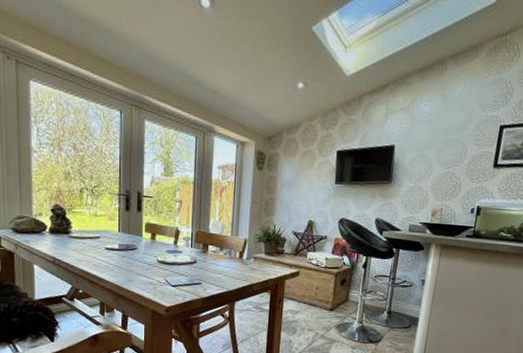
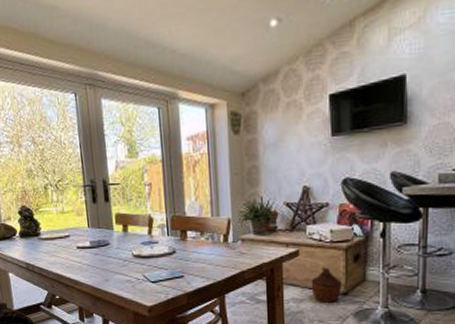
woven basket: none [305,287,330,316] -> present [311,267,342,303]

